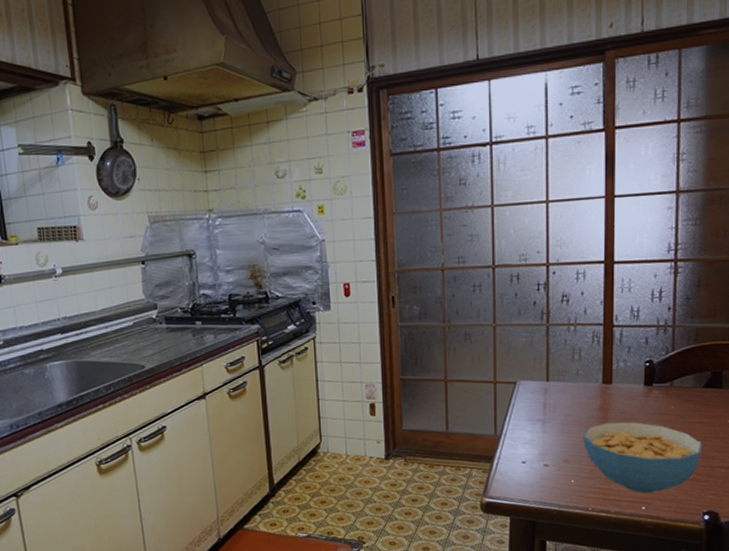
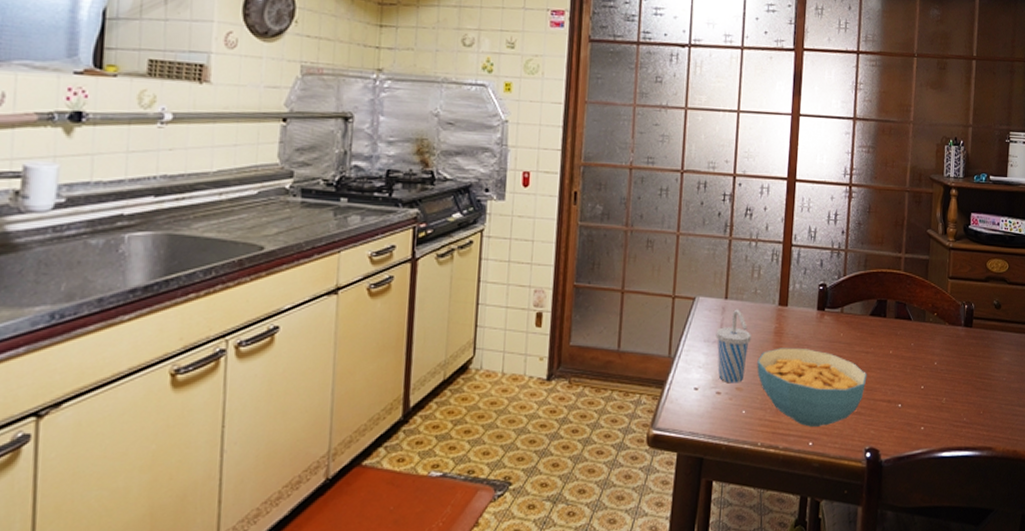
cup: none [539,389,575,457] -> present [716,309,751,384]

